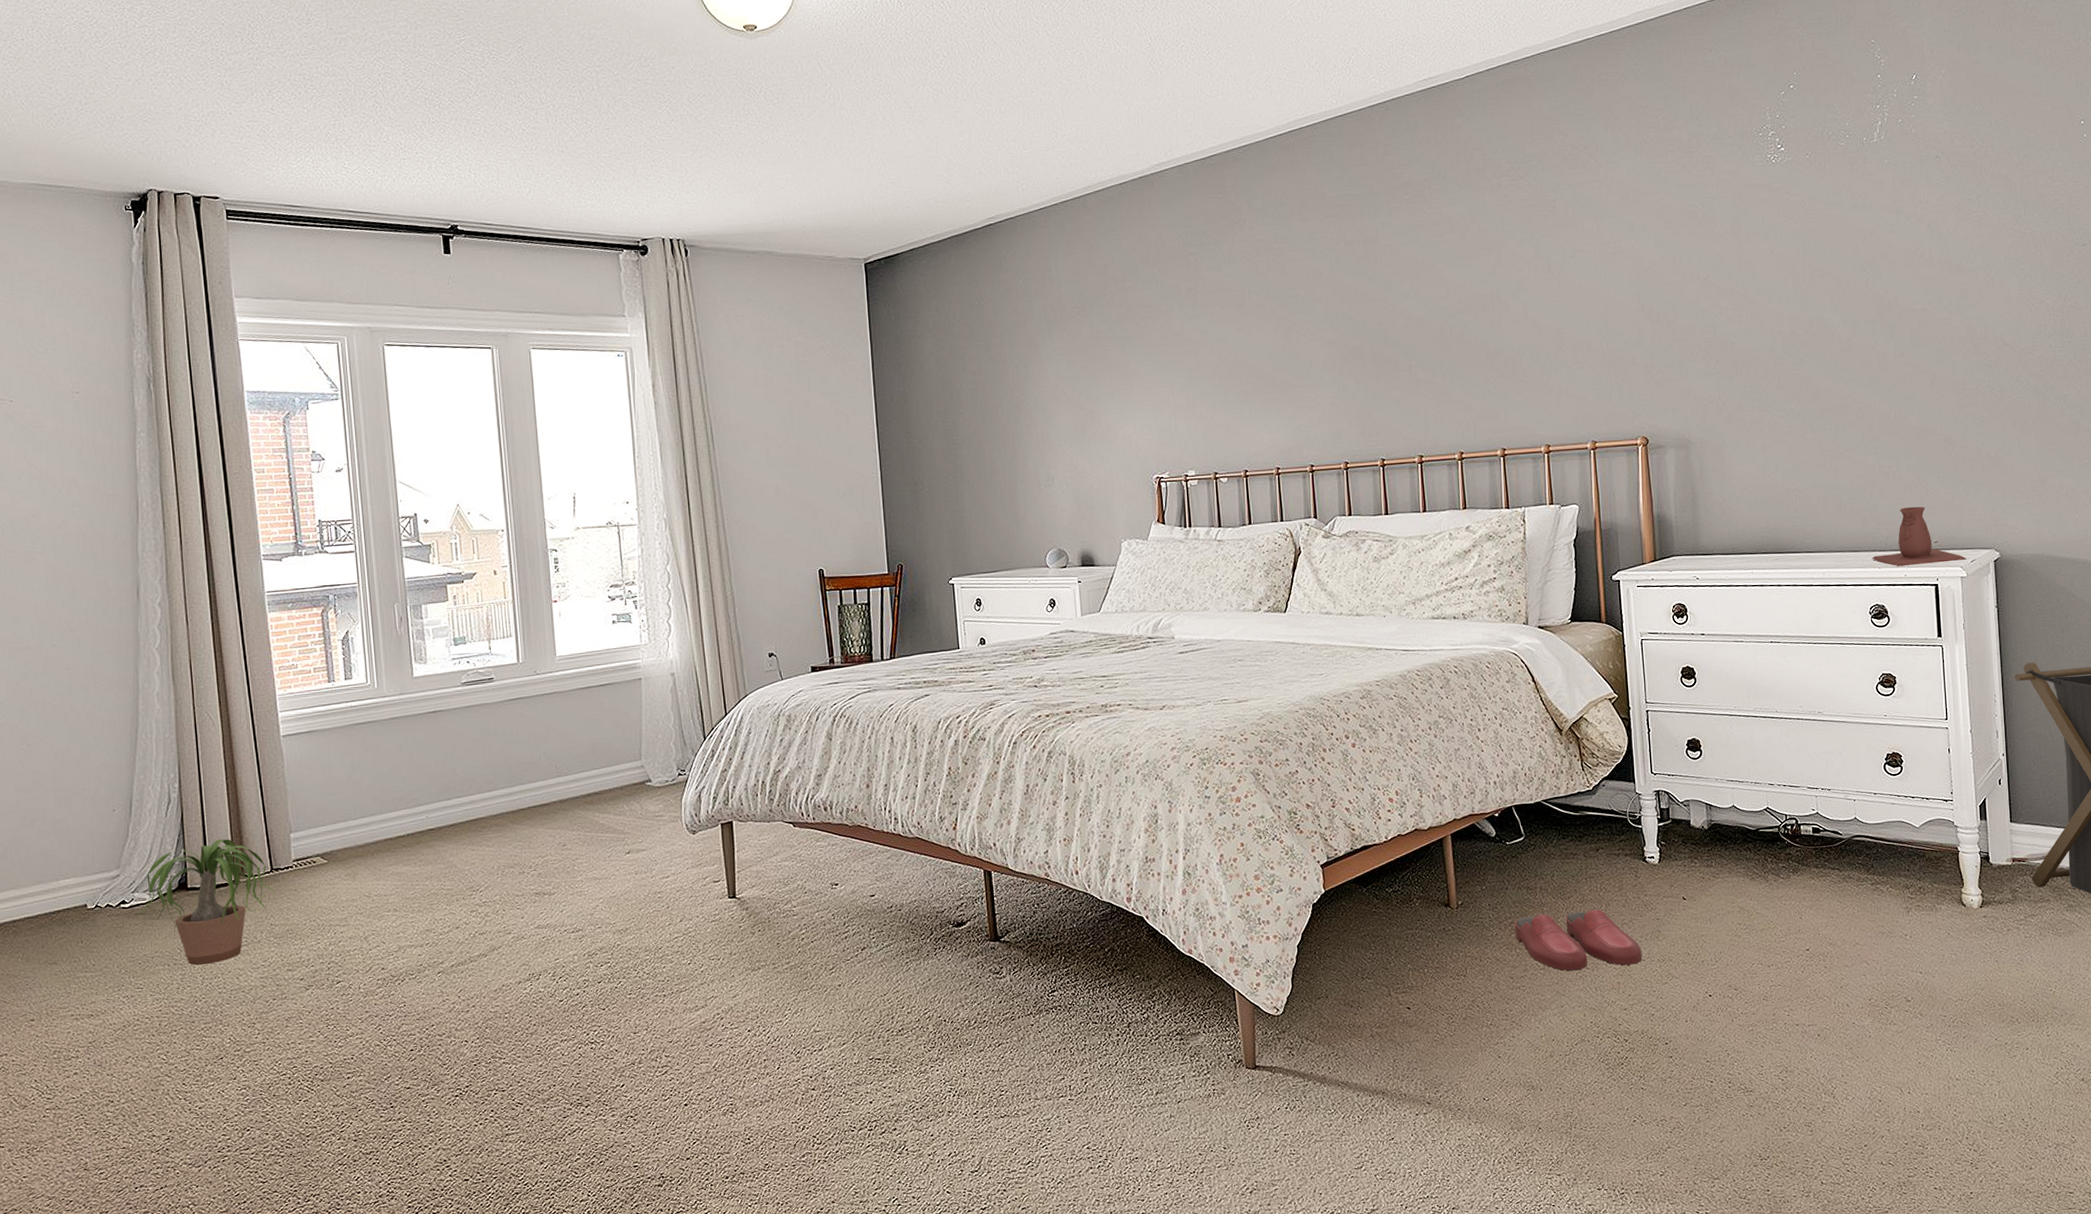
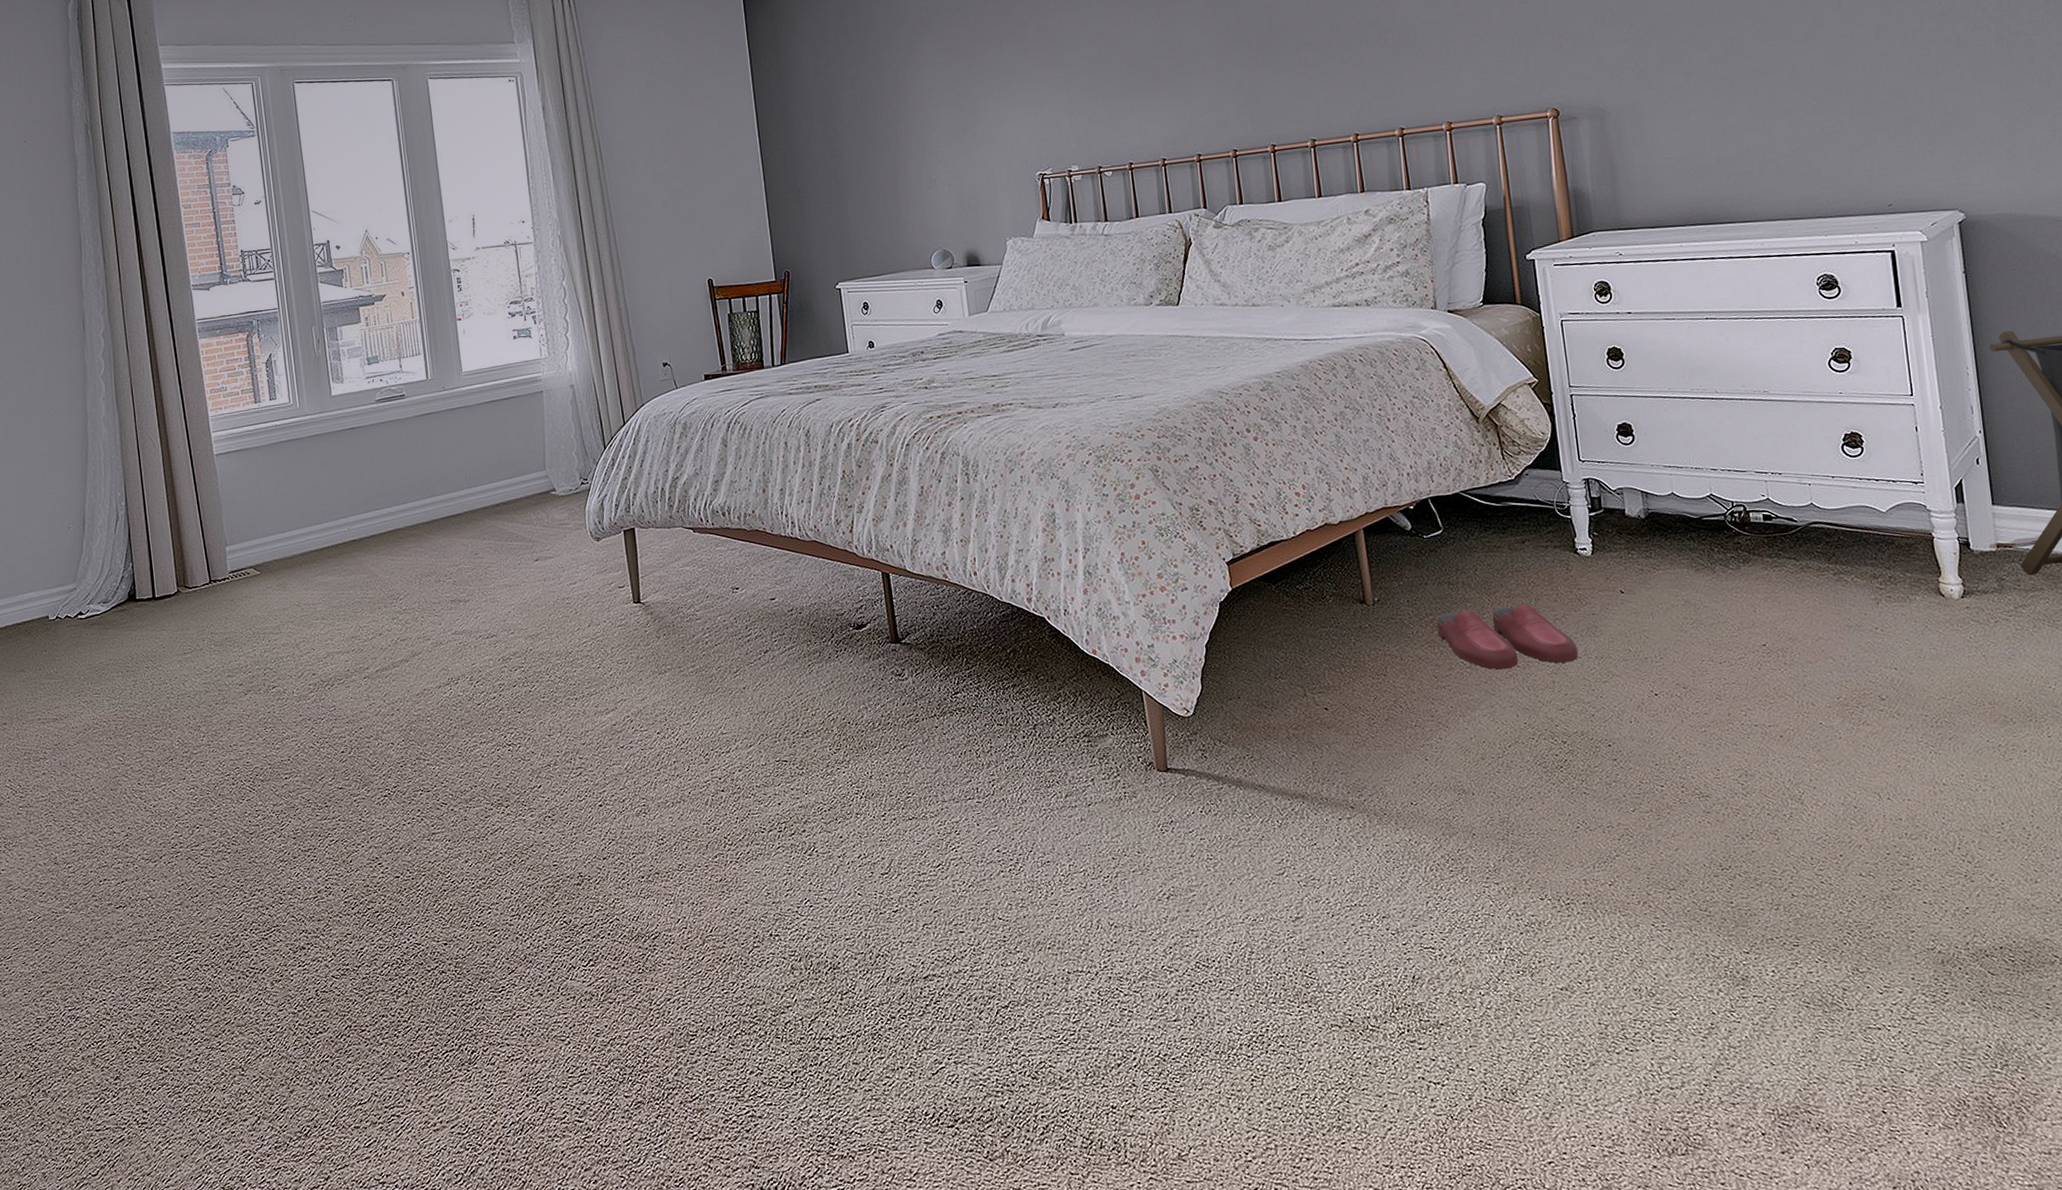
potted plant: present [129,839,276,966] -> none [85,552,215,673]
decorative vase: present [1872,506,1967,567] -> none [1816,168,1926,234]

